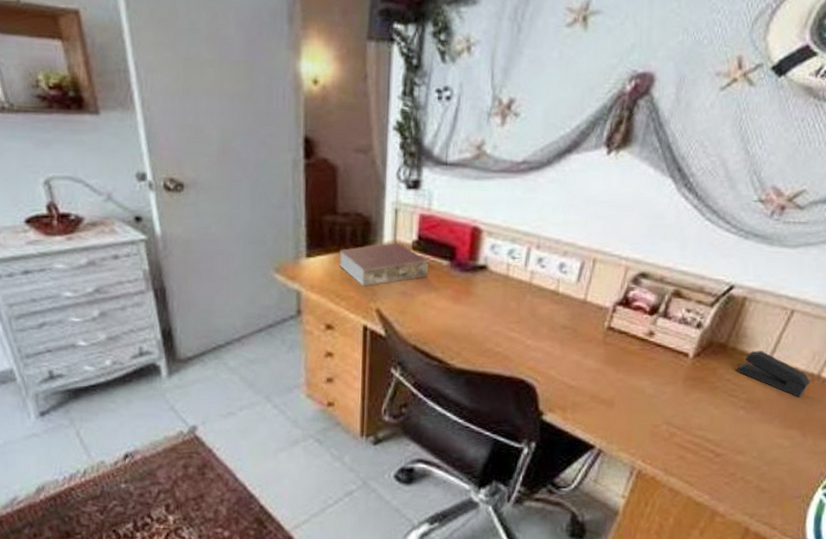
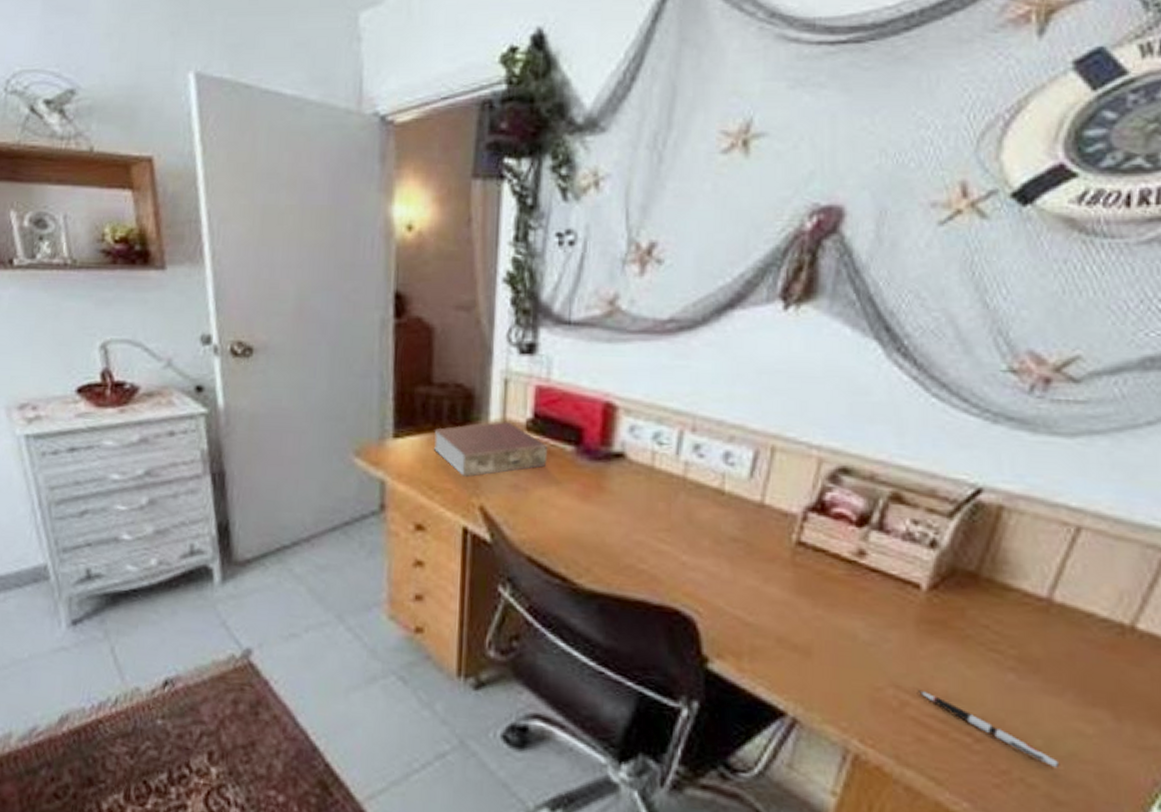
pen: none [682,426,766,470] -> present [918,691,1060,769]
stapler: present [736,350,811,397] -> none [996,584,1120,659]

